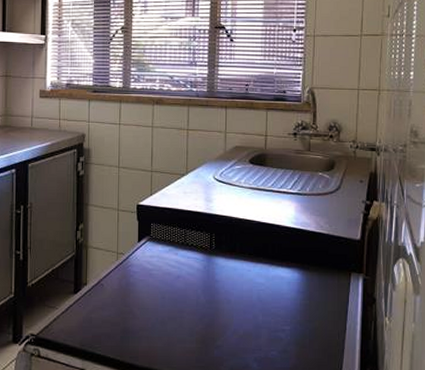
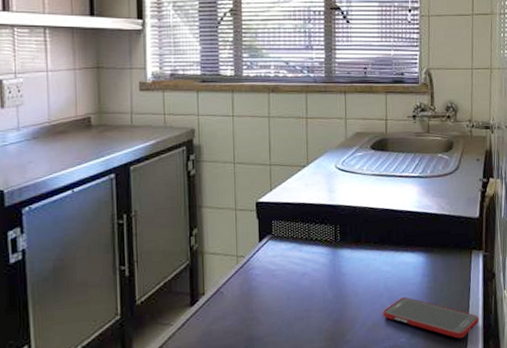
cell phone: none [255,311,357,360] -> present [383,297,480,339]

